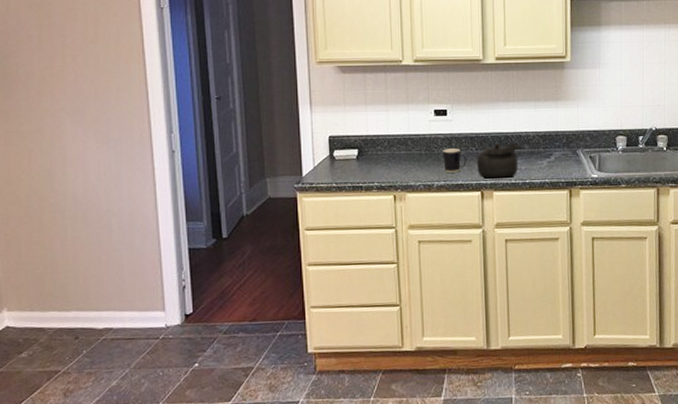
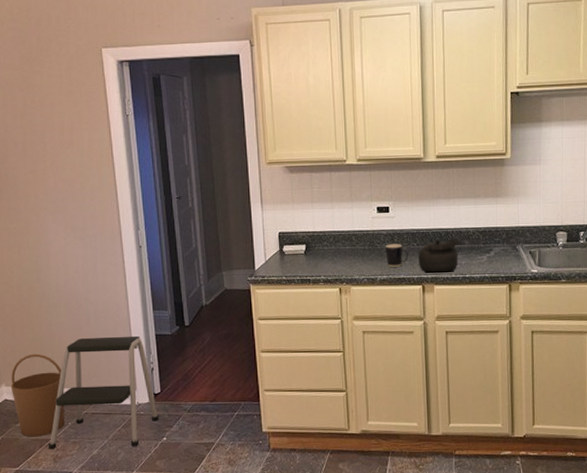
bucket: none [13,272,79,369] -> present [10,353,65,437]
step stool: none [57,251,190,383] -> present [47,336,159,450]

